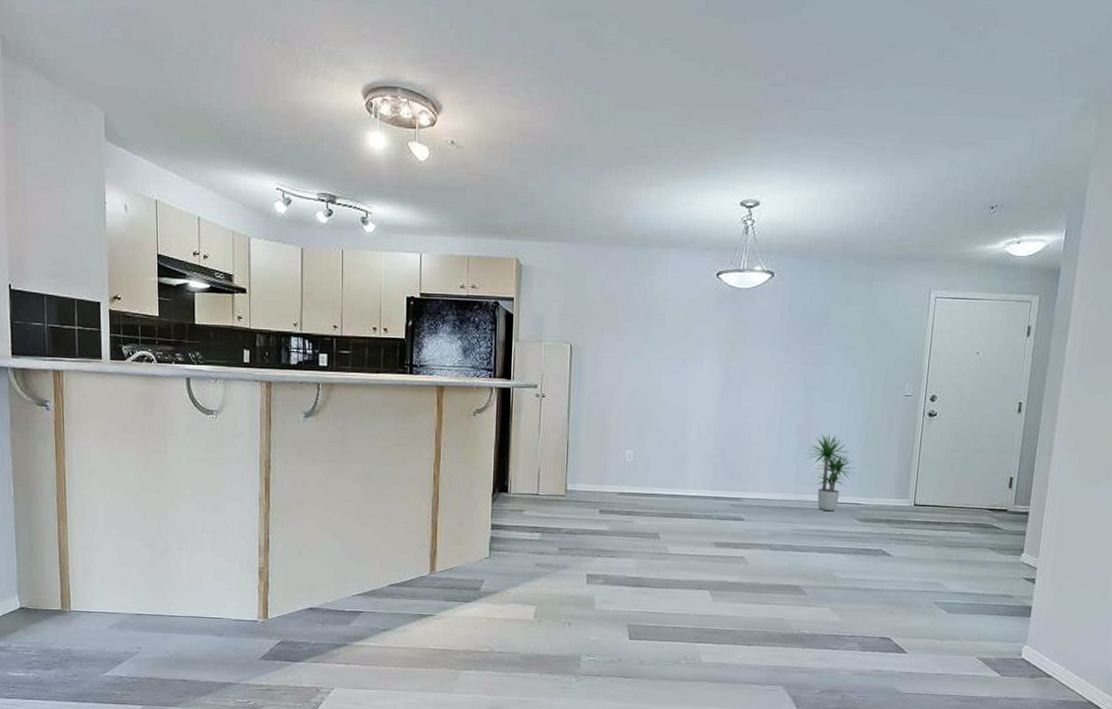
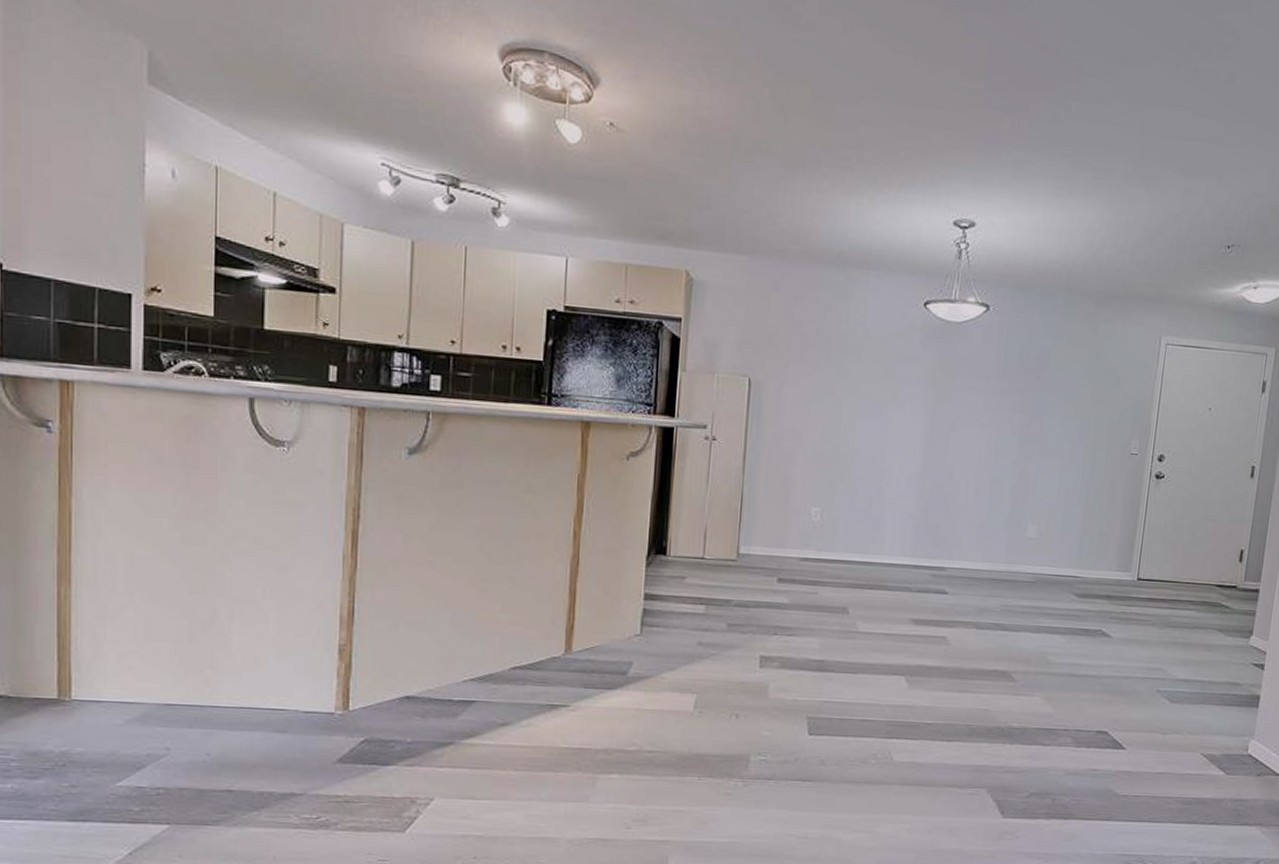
potted plant: present [806,434,856,512] -> none [1020,495,1075,585]

